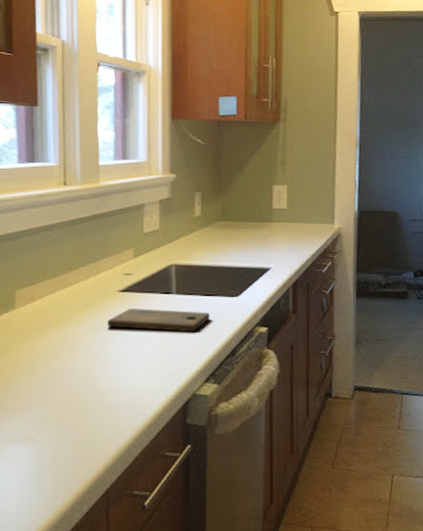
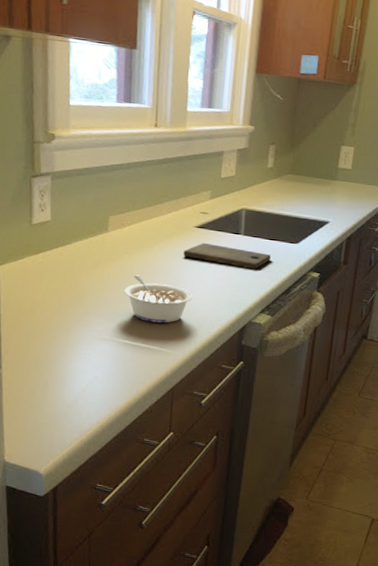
legume: none [38,356,123,411] -> present [124,275,193,323]

